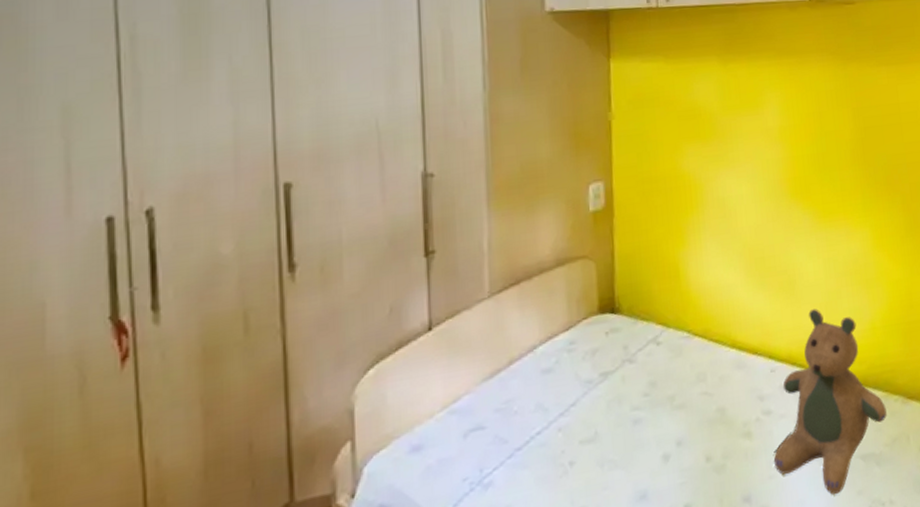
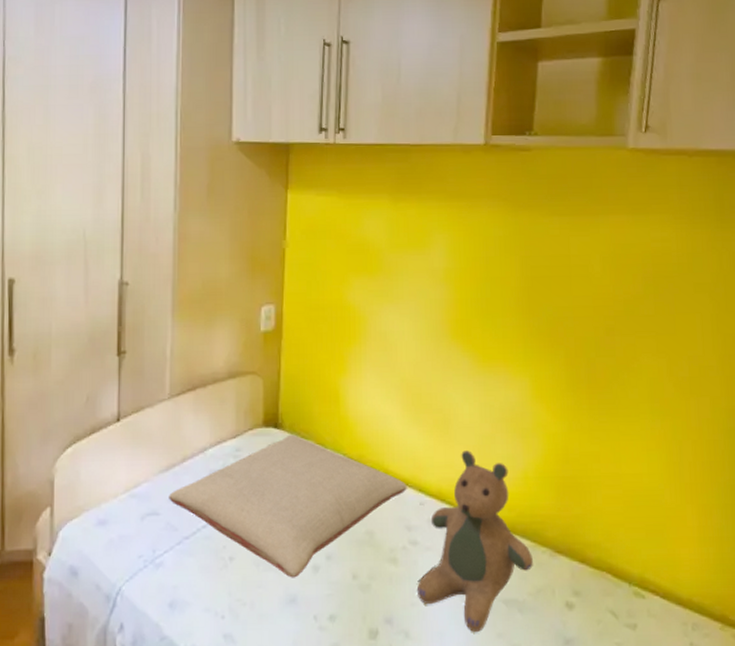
pillow: none [495,317,757,473] -> present [169,434,407,578]

